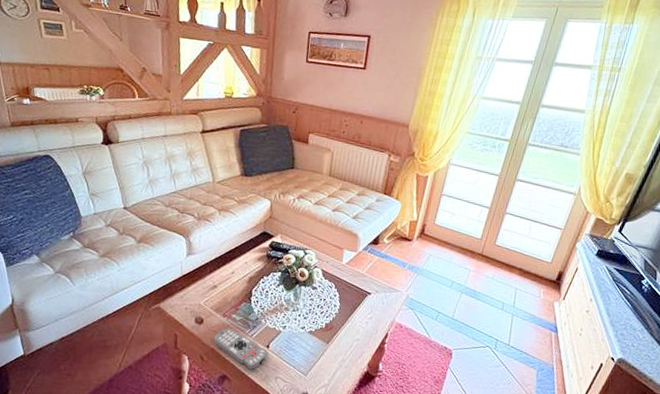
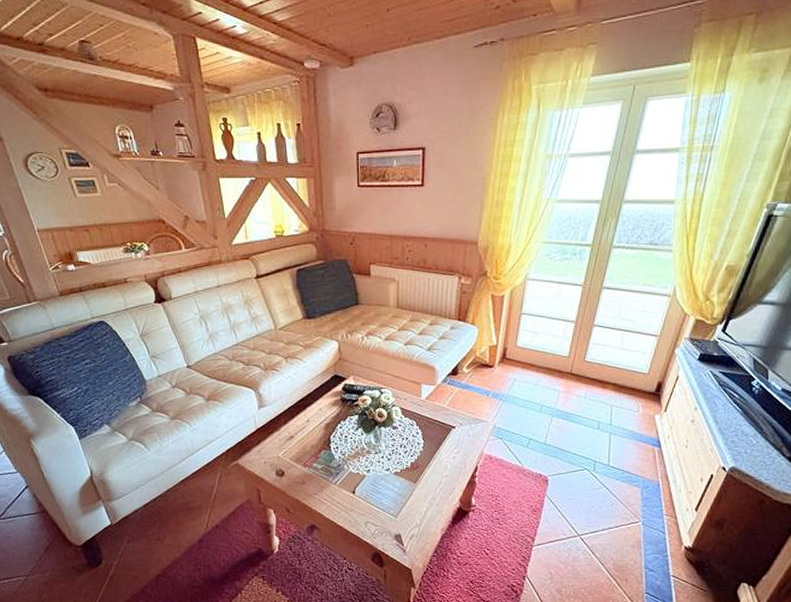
remote control: present [213,328,269,370] -> none [297,478,355,517]

